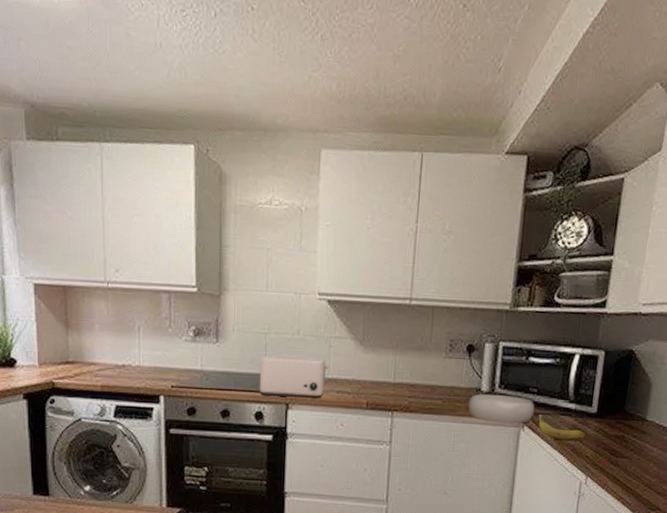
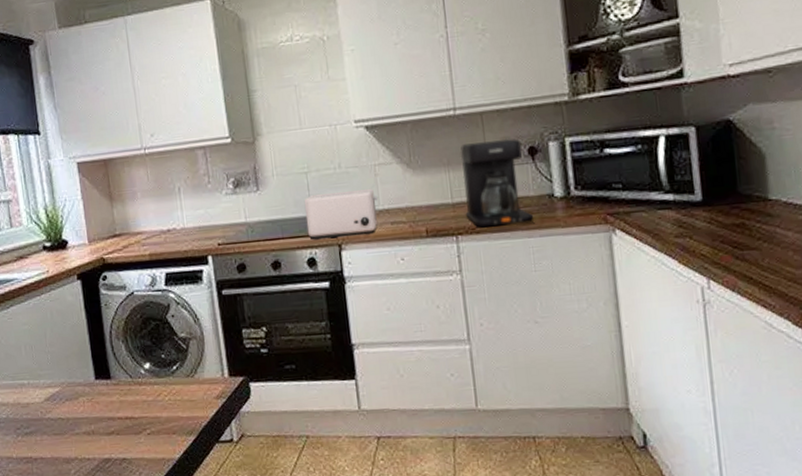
coffee maker: none [403,332,462,410] -> present [460,138,533,228]
bowl: present [468,394,535,424] -> none [542,196,625,231]
fruit: present [539,414,585,441] -> none [631,213,694,240]

